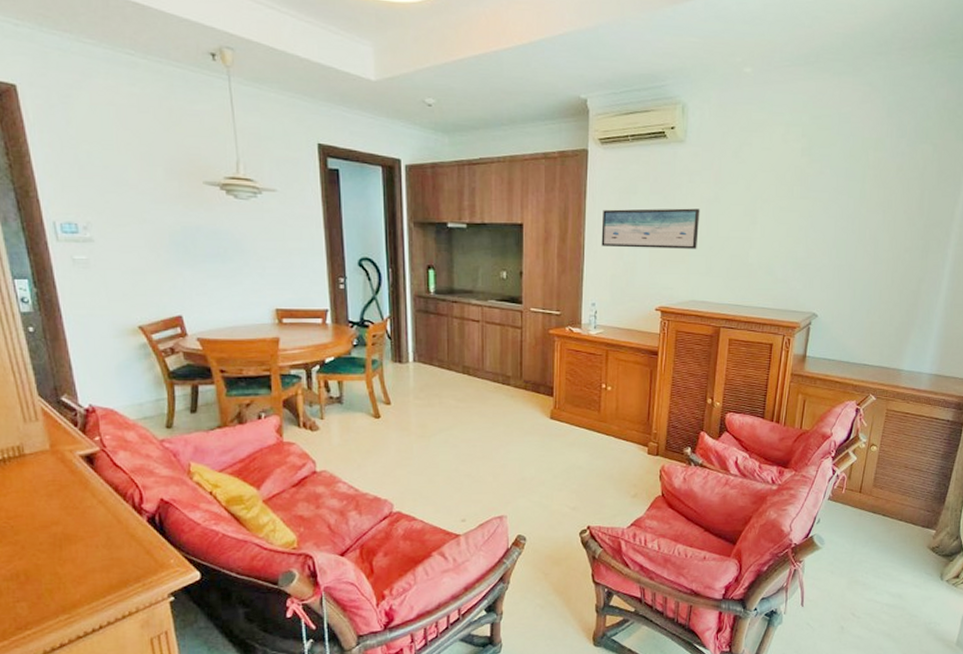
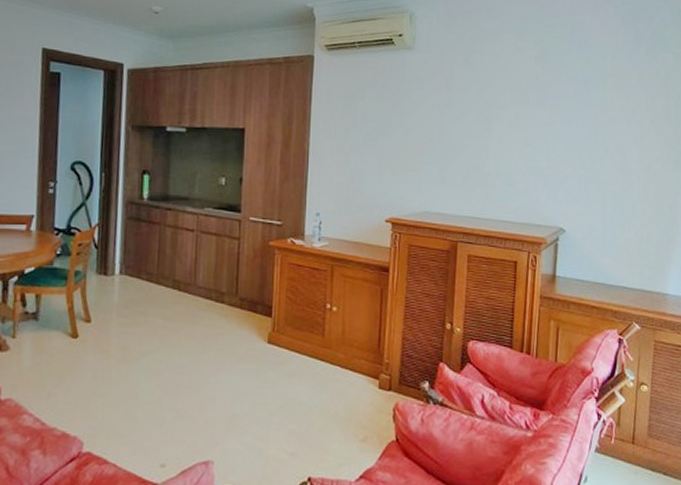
wall art: present [601,208,700,249] -> none [327,114,432,157]

